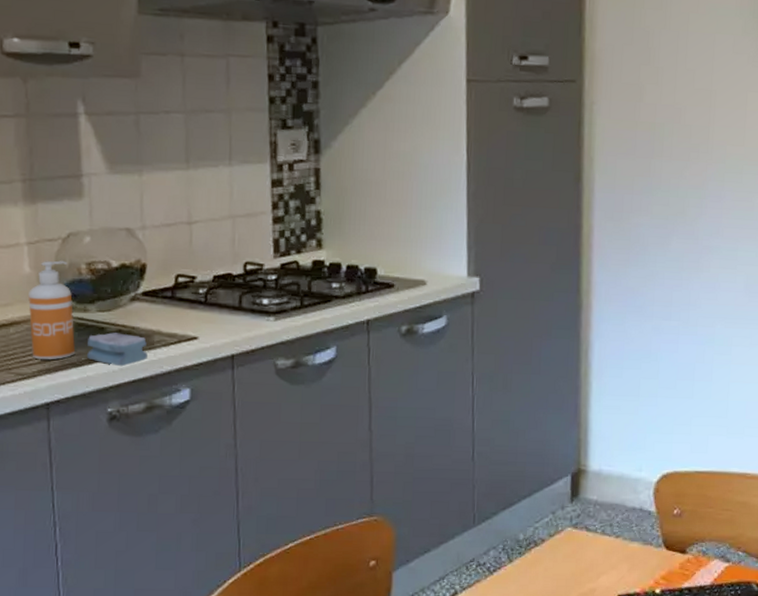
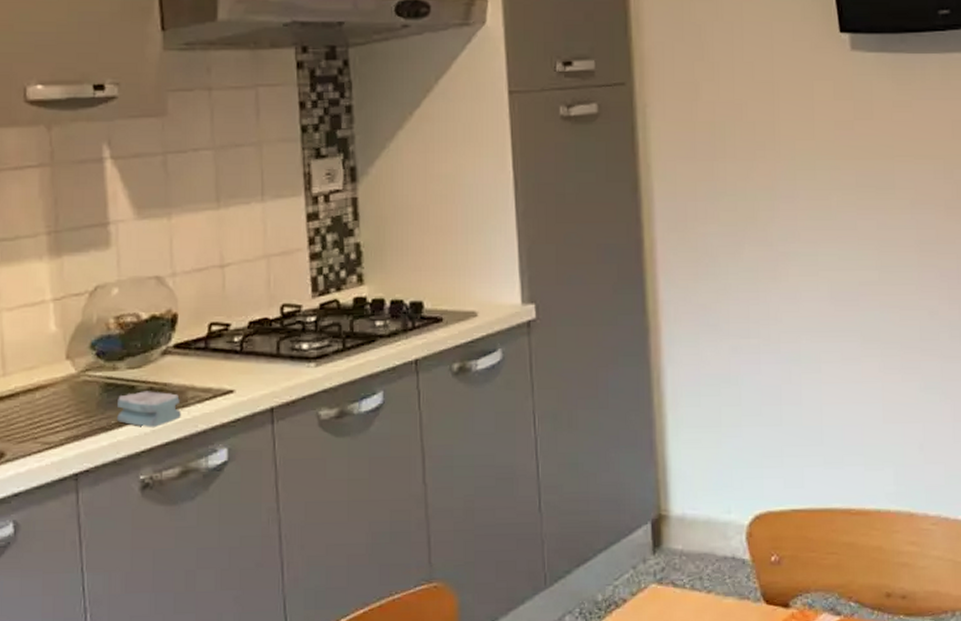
soap dispenser: present [28,260,76,360] -> none [55,316,105,426]

